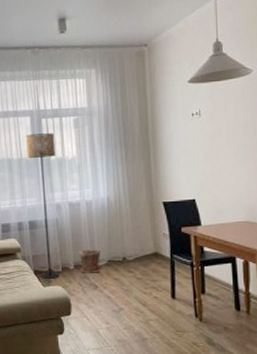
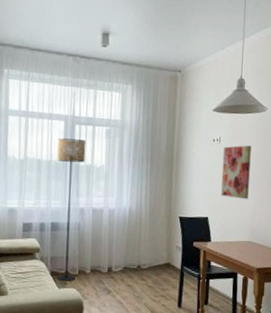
plant pot: present [78,248,101,273] -> none [96,255,118,279]
wall art: none [205,114,241,176] -> present [220,145,251,200]

